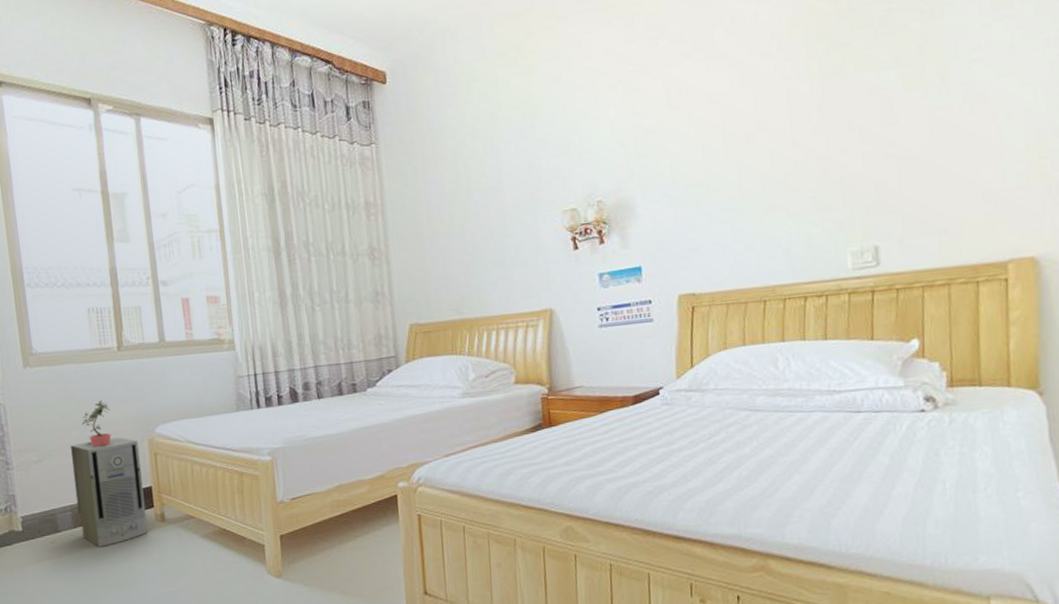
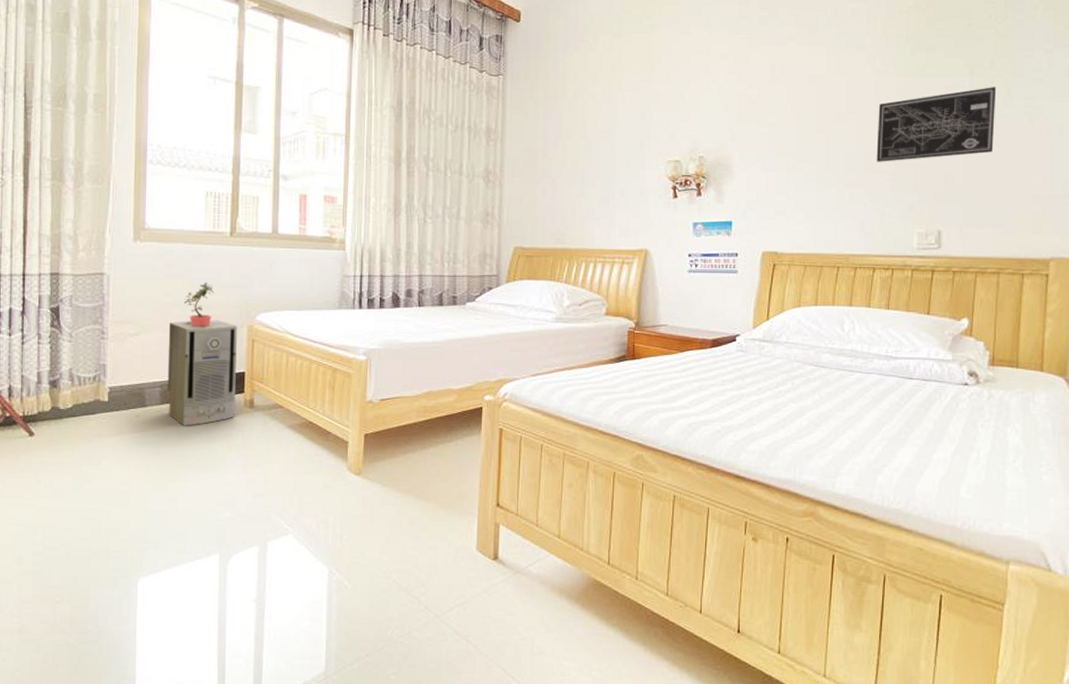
wall art: none [793,76,931,180] -> present [876,87,997,162]

